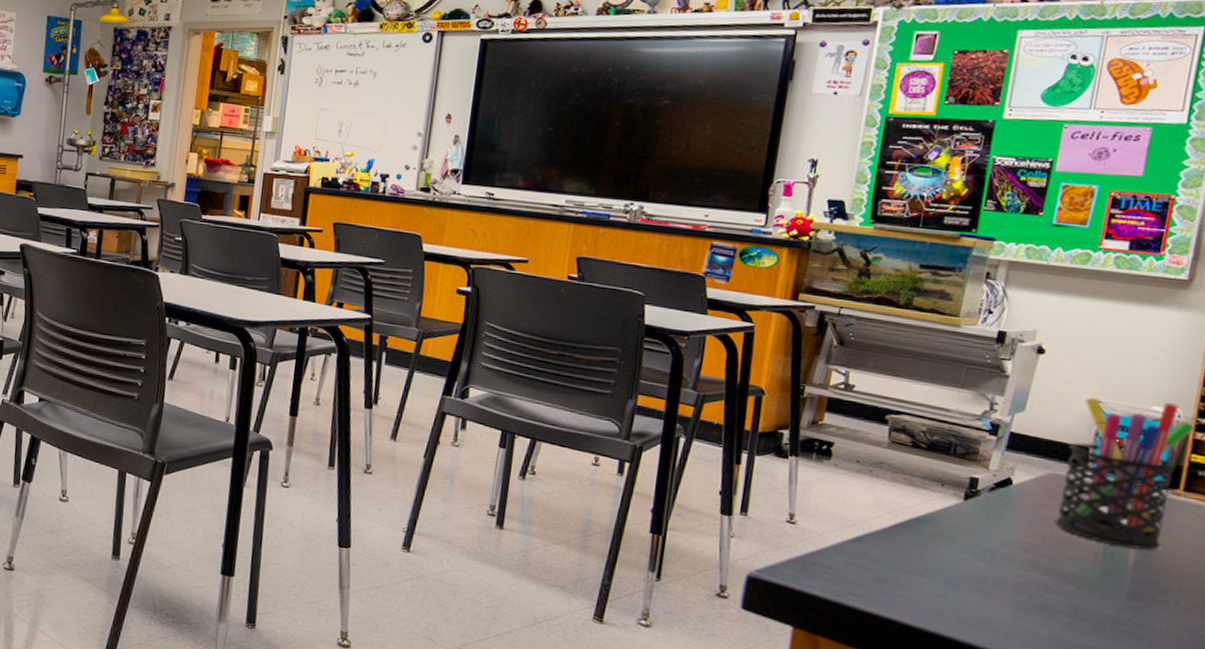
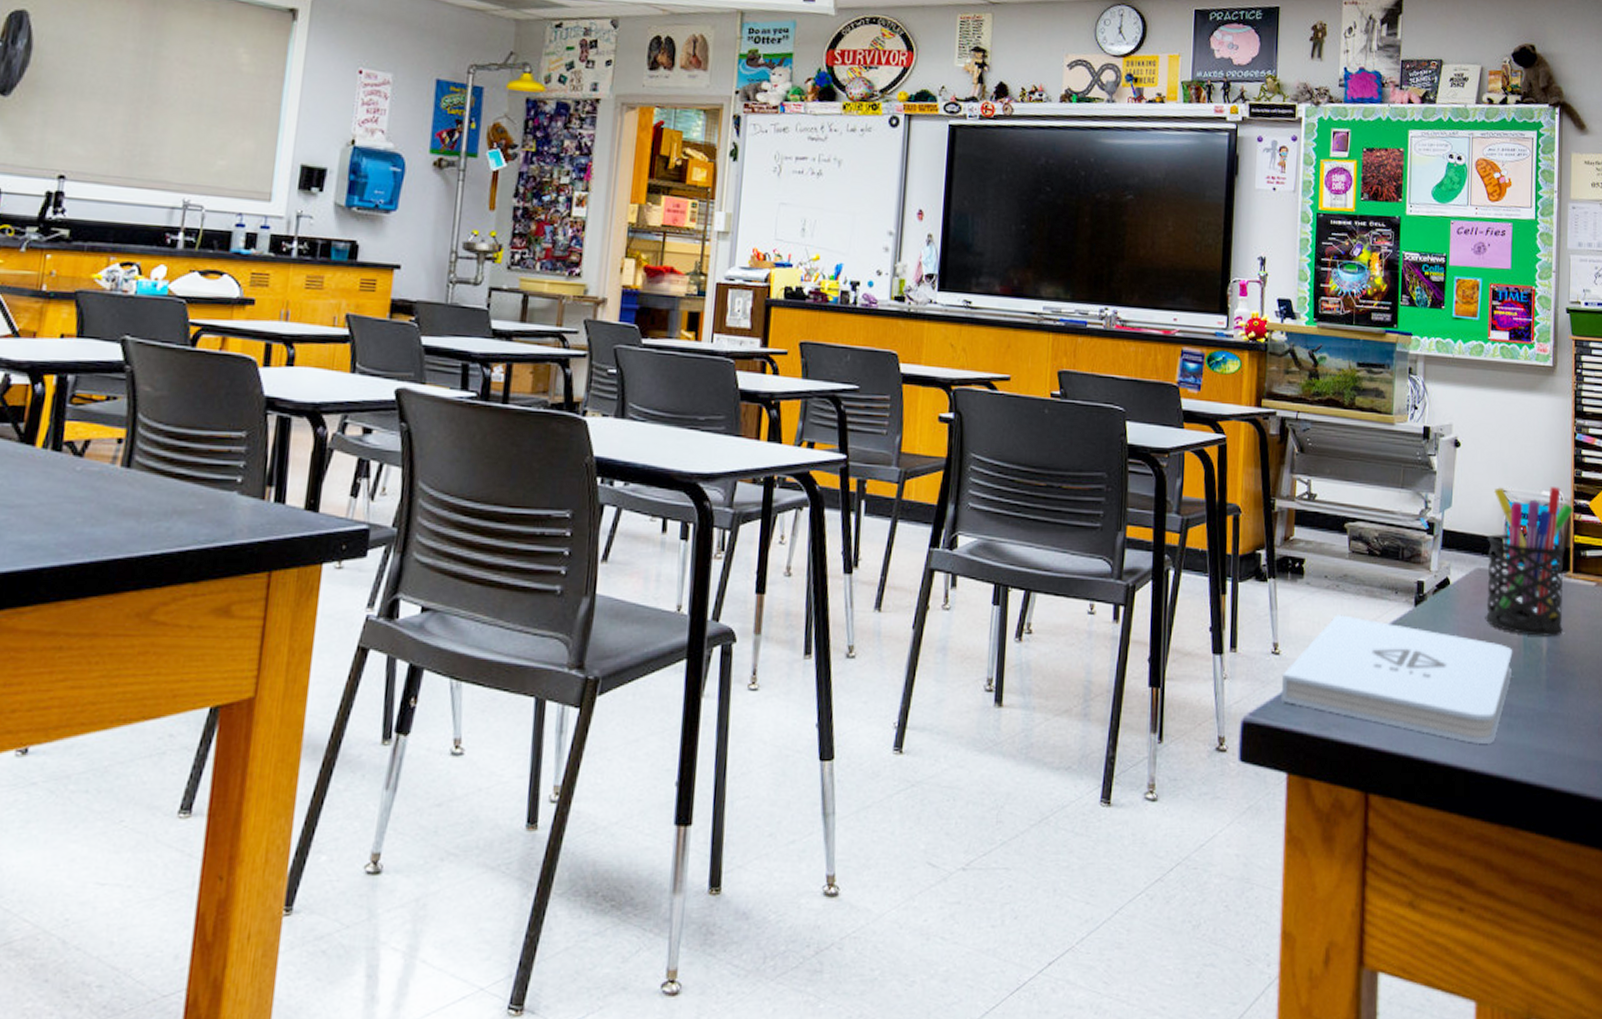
notepad: none [792,496,1088,639] -> present [1280,613,1513,744]

